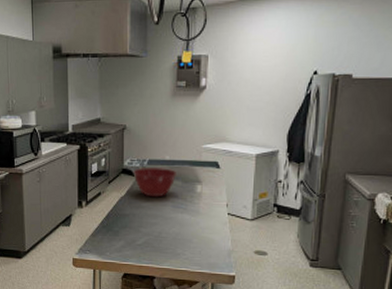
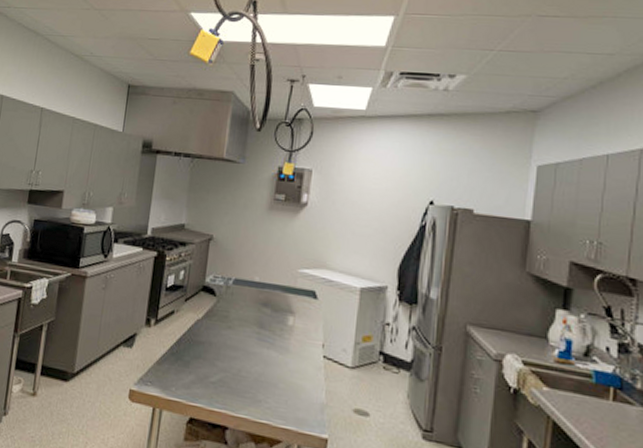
mixing bowl: present [133,168,176,198] -> none [215,287,266,326]

